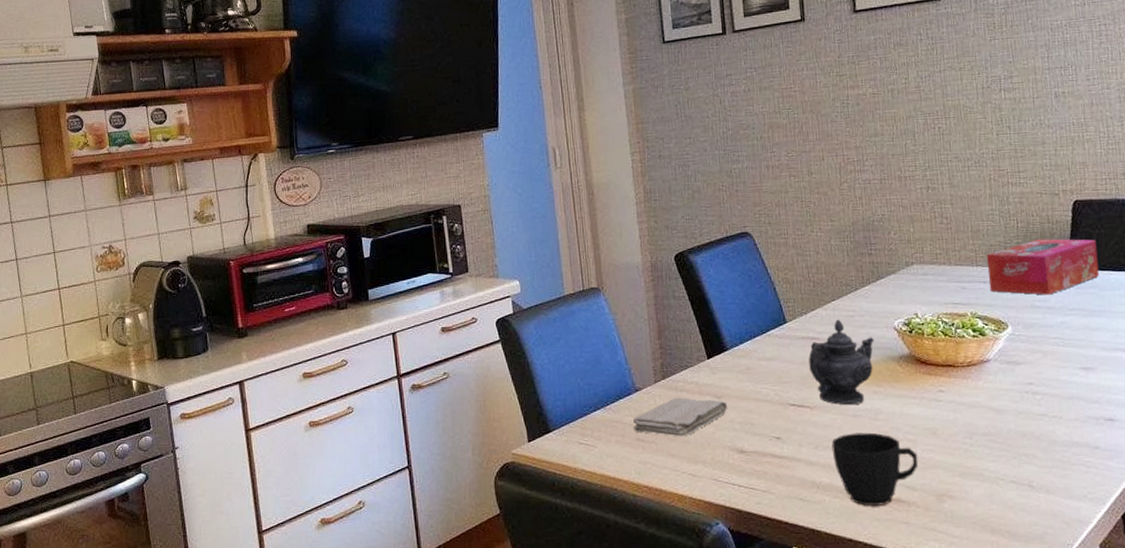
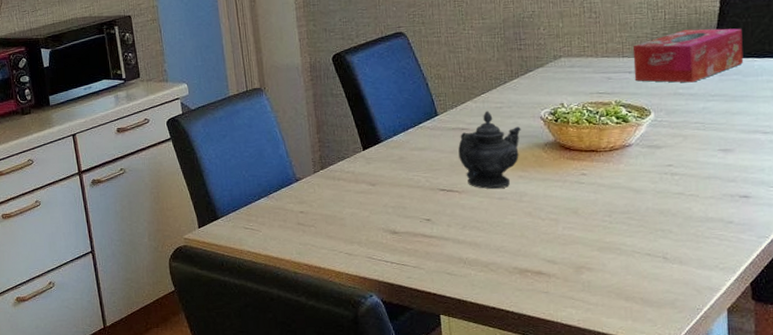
washcloth: present [632,397,727,437] -> none [293,185,381,221]
cup: present [831,432,919,506] -> none [478,213,560,278]

